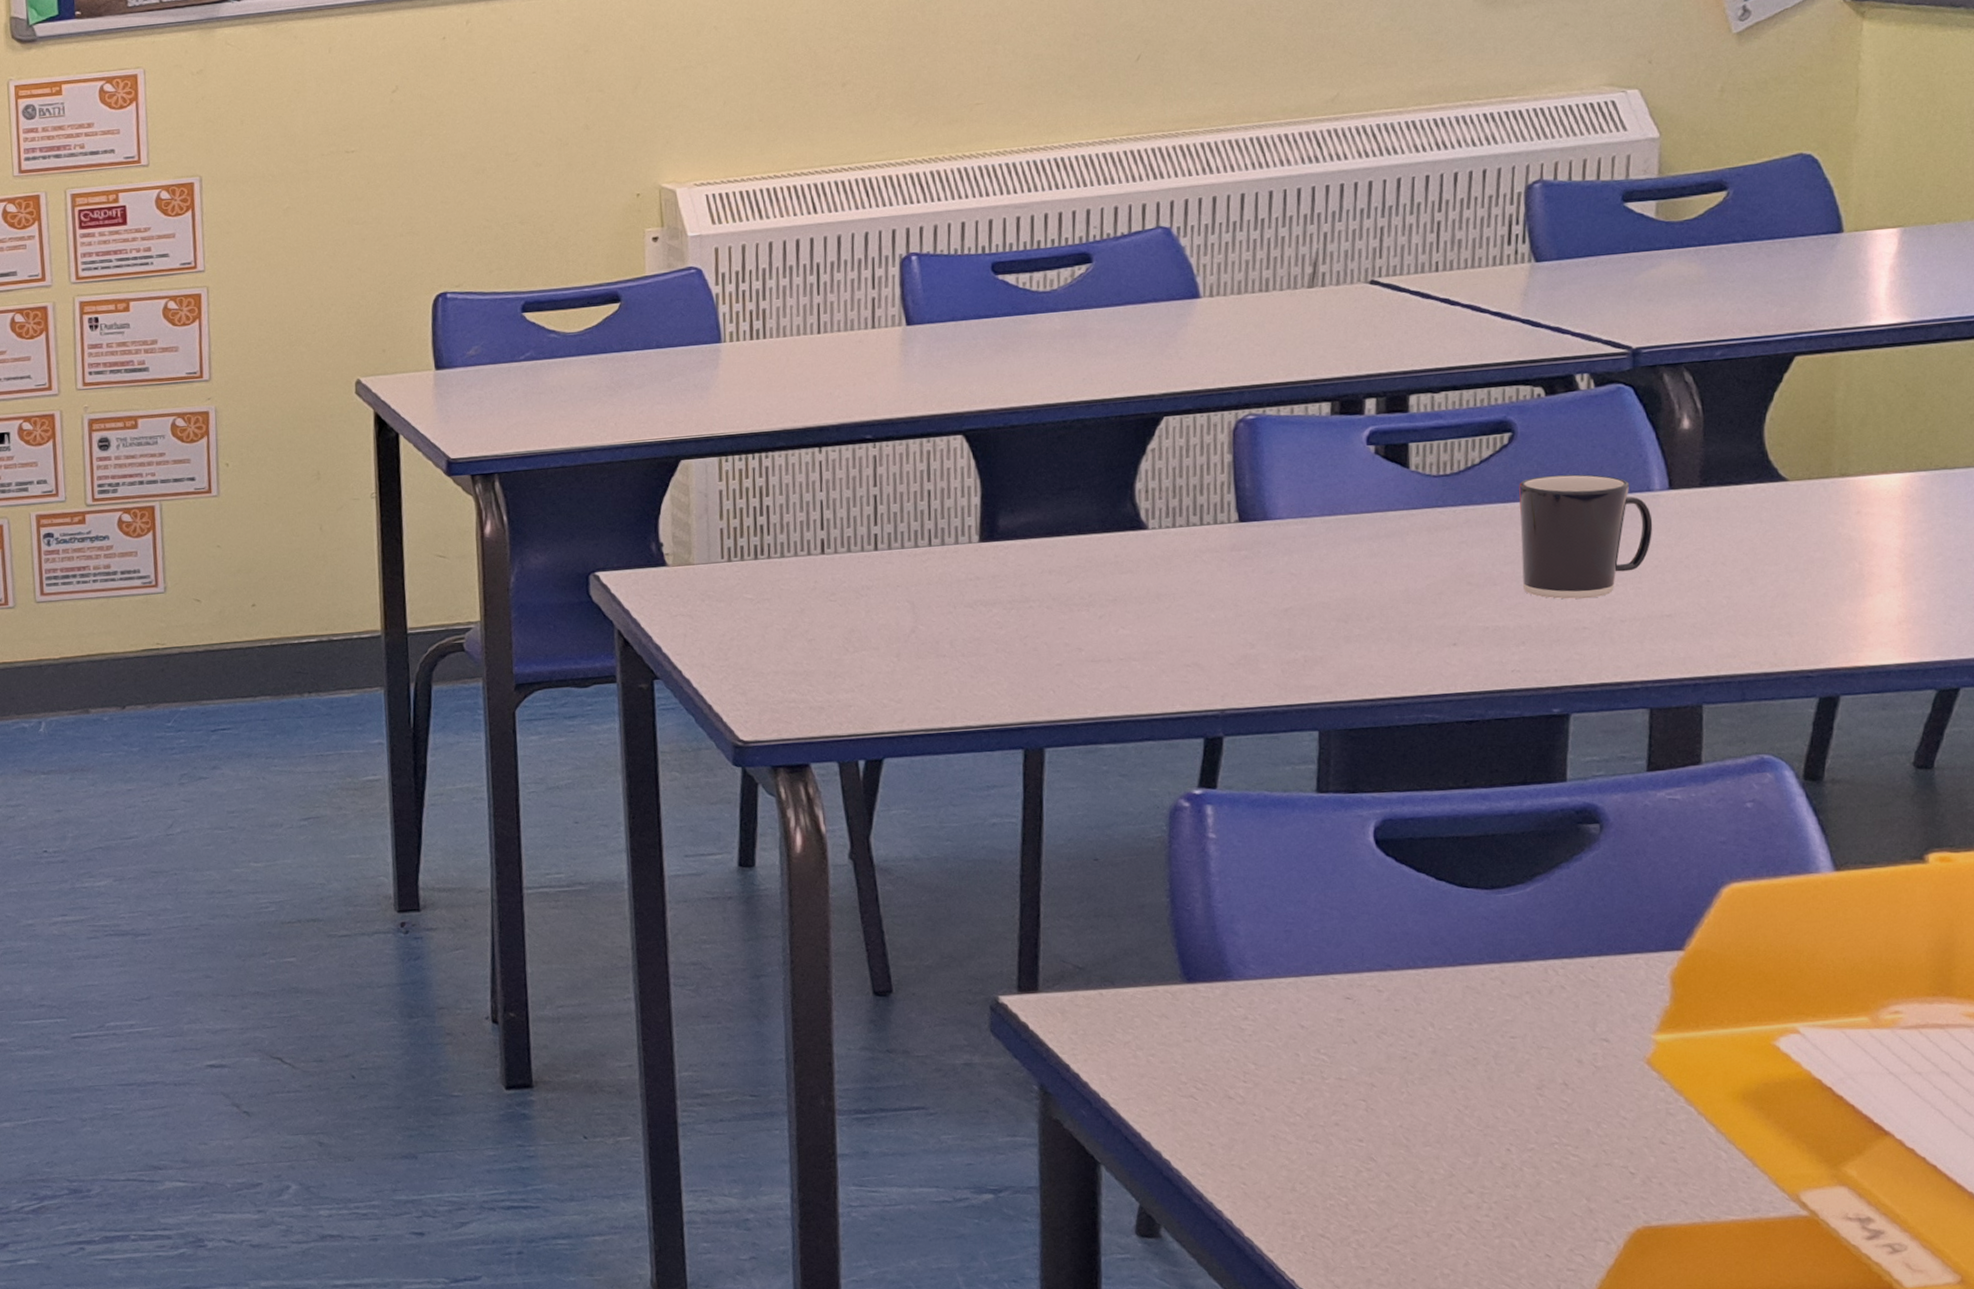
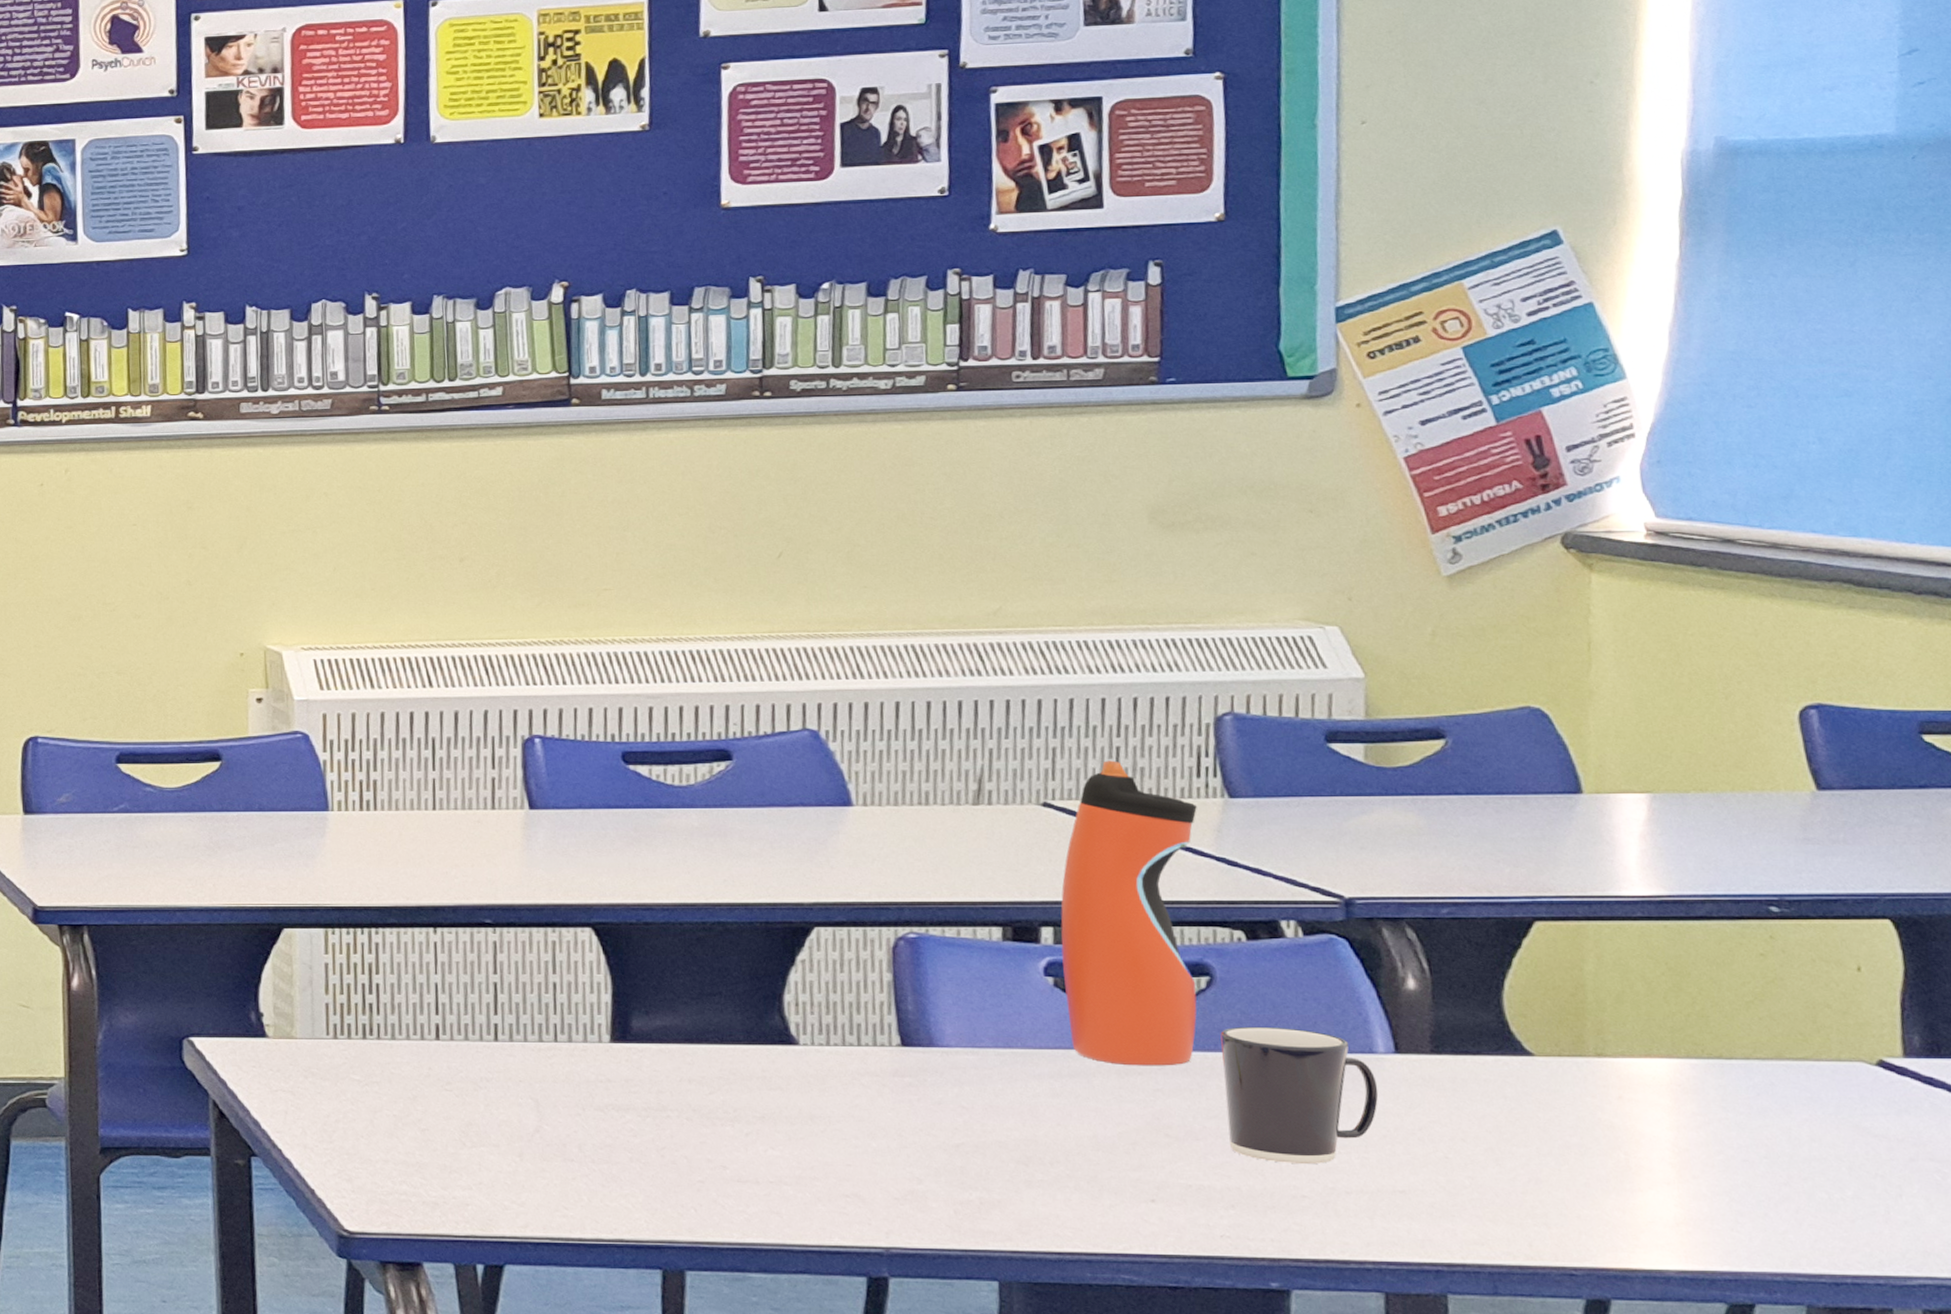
water bottle: none [1382,235,1507,522] -> present [1060,760,1197,1066]

